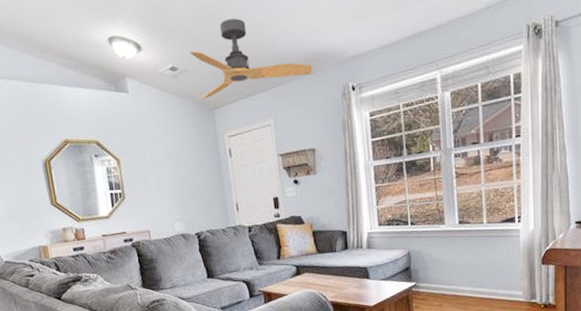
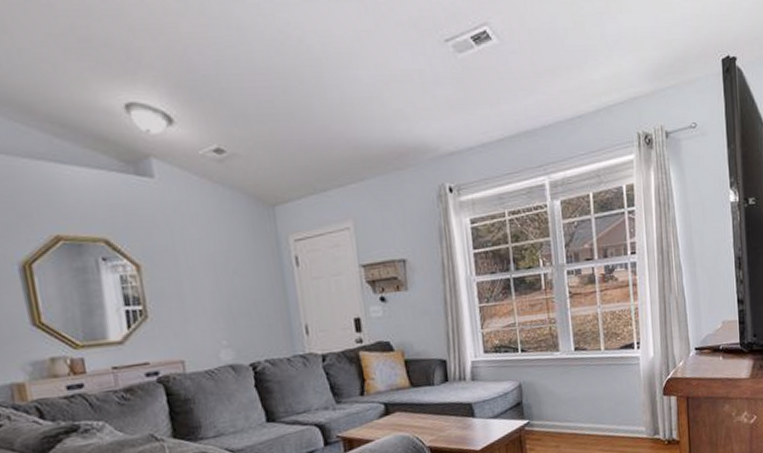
ceiling fan: present [189,18,312,99] -> none [241,95,401,191]

